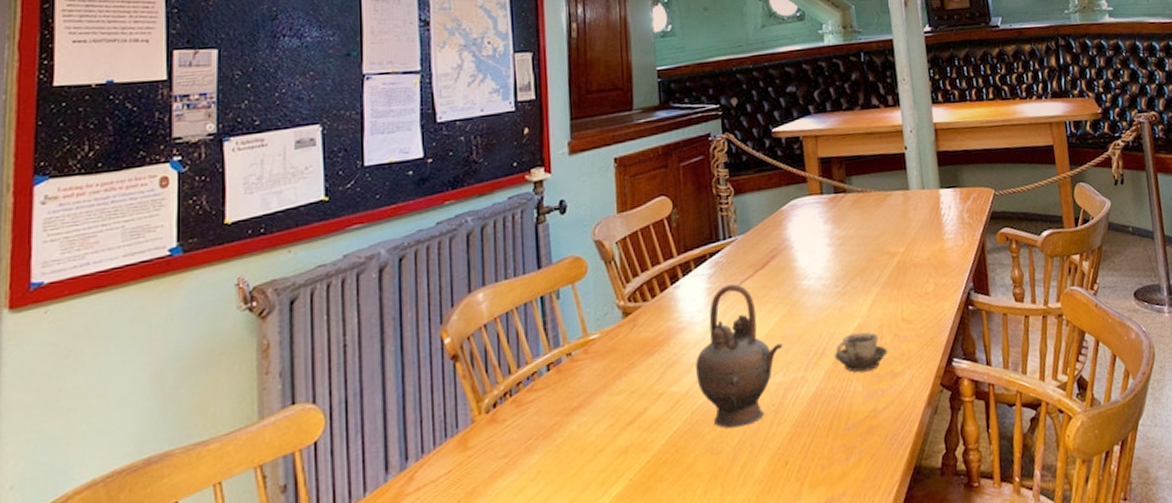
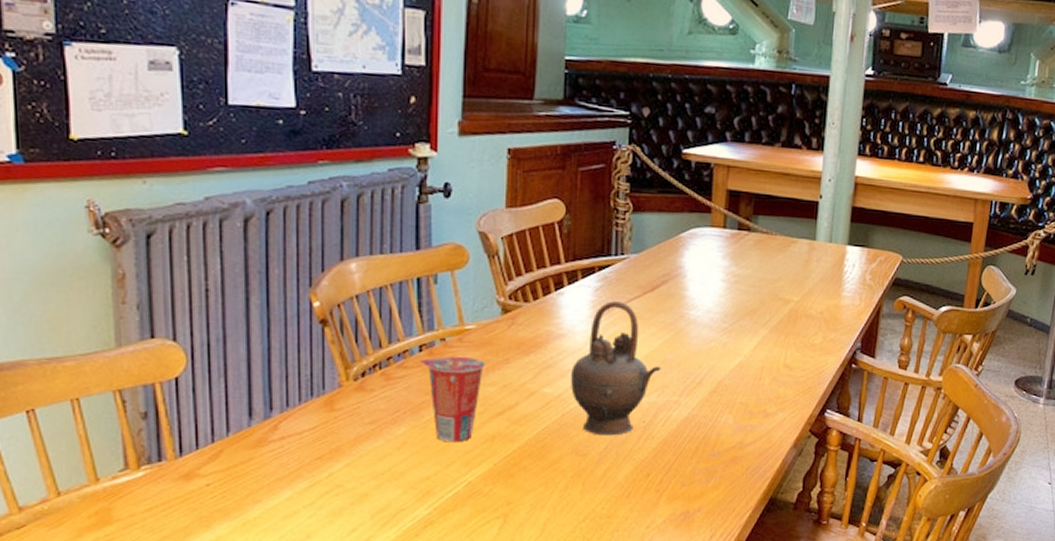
cup: none [549,368,612,464] -> present [420,357,486,443]
cup: present [834,332,887,373] -> none [711,370,764,407]

